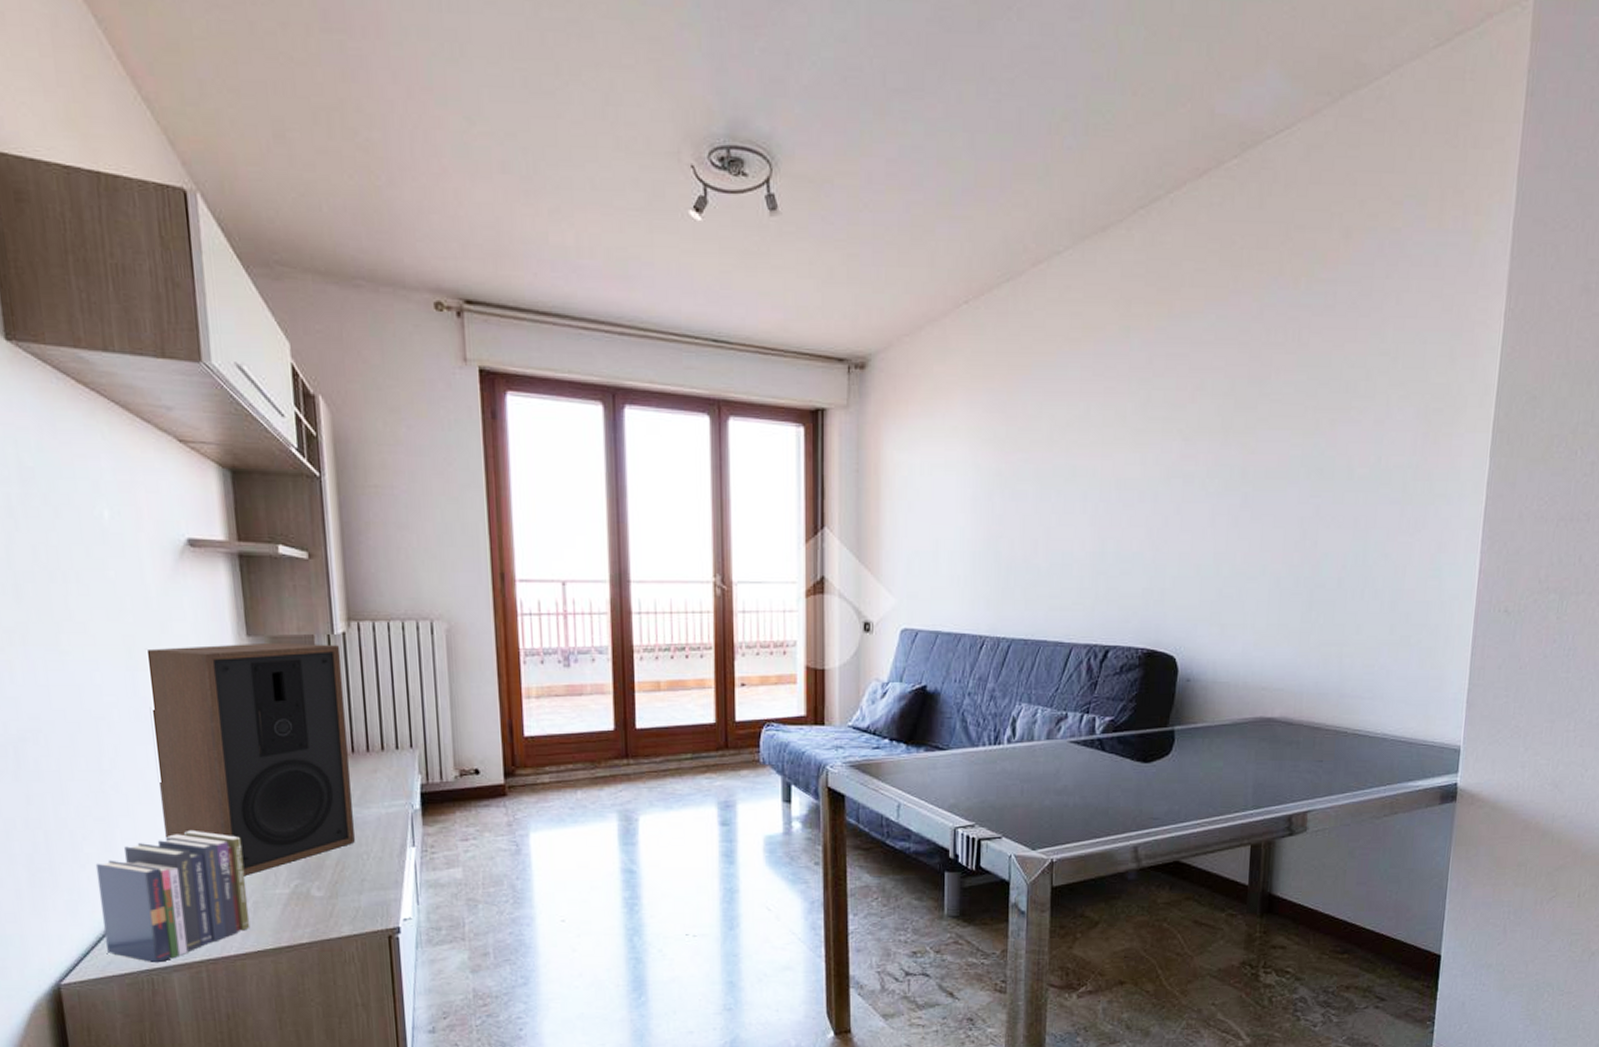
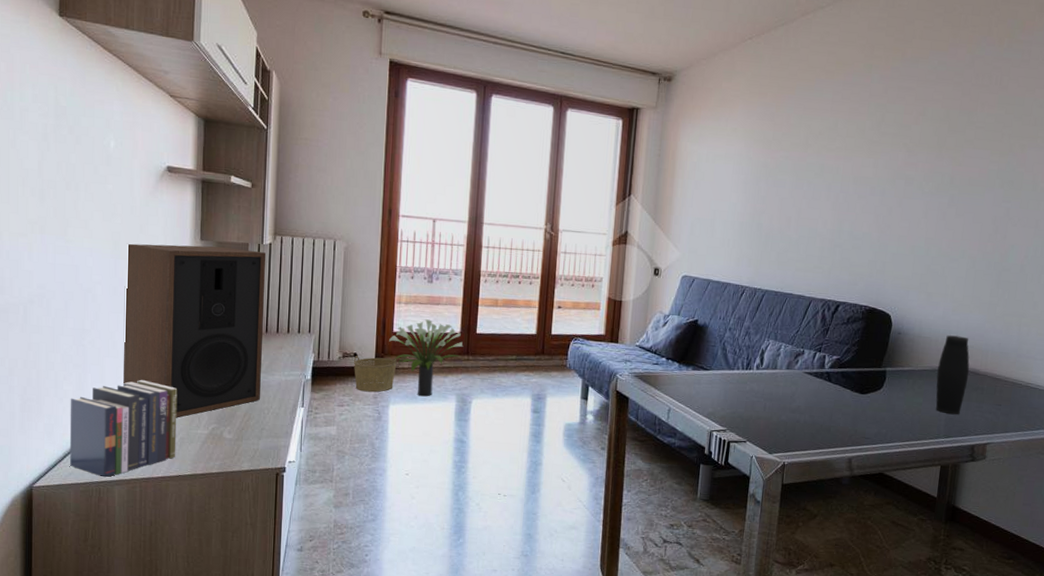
basket: none [476,772,534,819] -> present [354,356,397,392]
potted plant: none [520,716,620,818] -> present [389,319,463,397]
vase: none [1239,677,1280,778] -> present [935,335,970,414]

